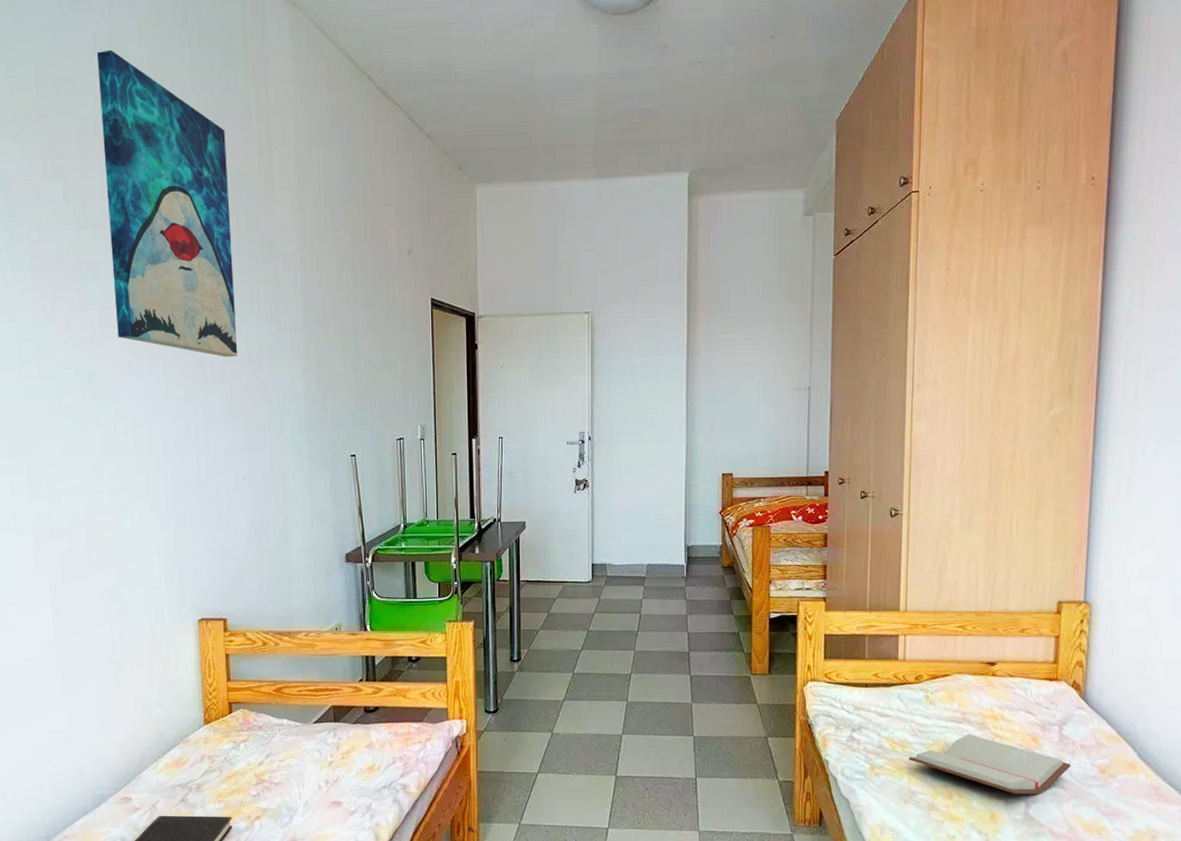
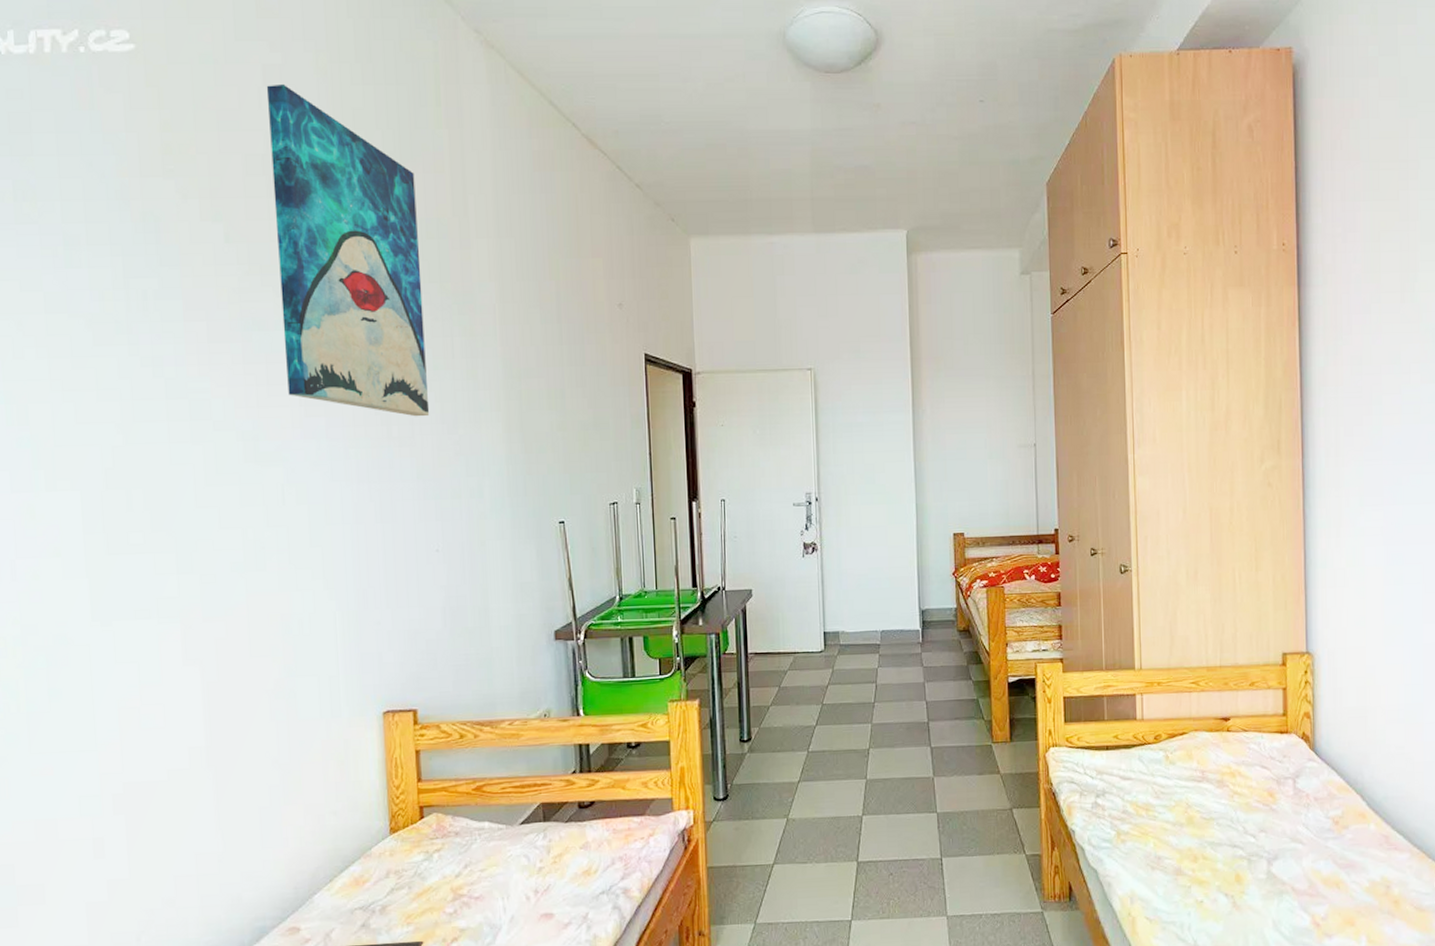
paperback book: present [908,733,1071,794] -> none [1152,792,1307,852]

